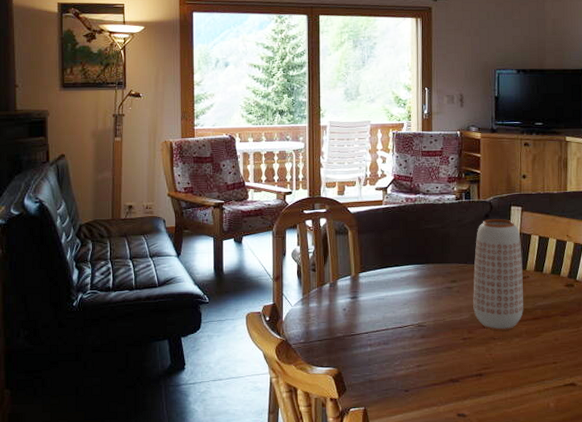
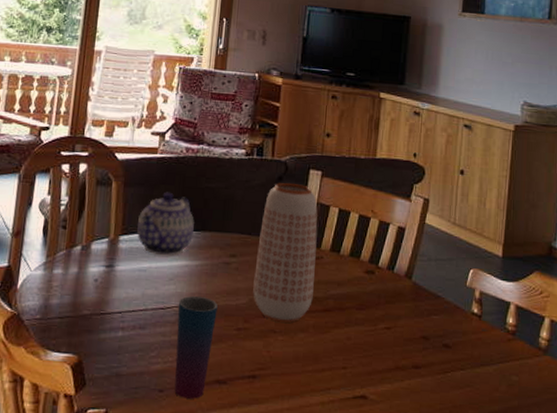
teapot: none [372,235,420,286] -> present [136,192,194,256]
cup: none [413,316,445,395] -> present [174,296,218,399]

